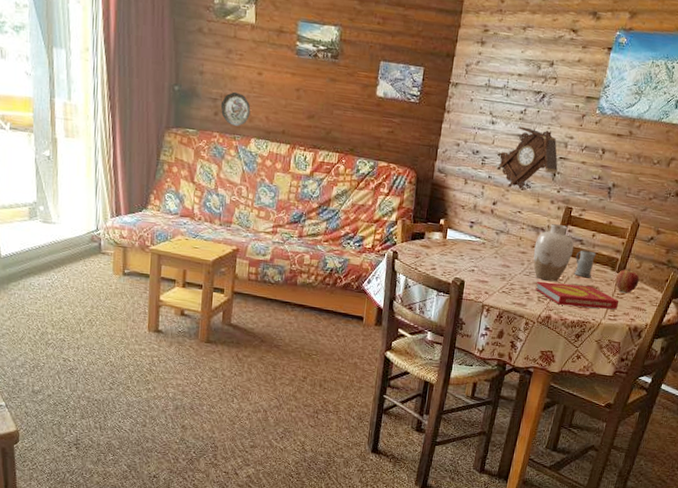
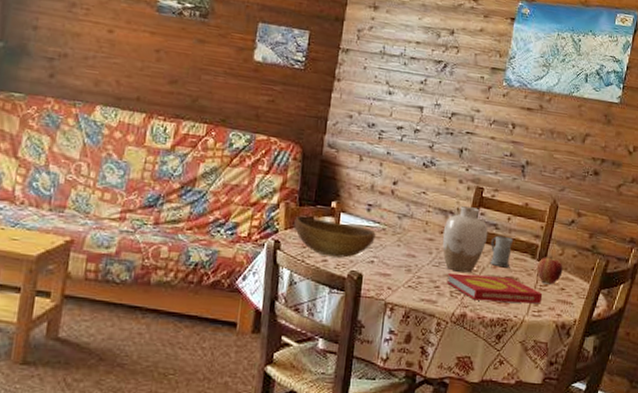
decorative plate: present [220,91,251,126] -> none [58,50,97,91]
bowl: none [409,232,477,267] -> present [294,216,376,258]
cuckoo clock: present [497,126,558,188] -> none [396,97,465,166]

